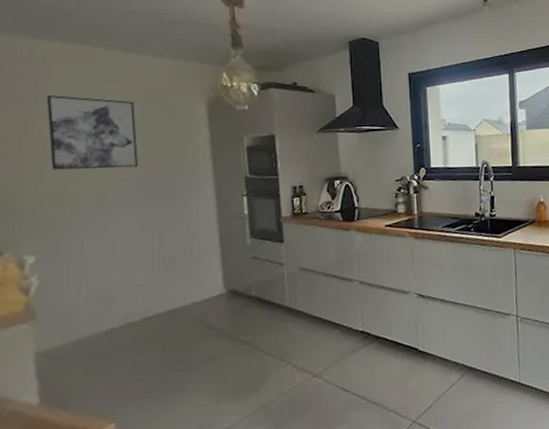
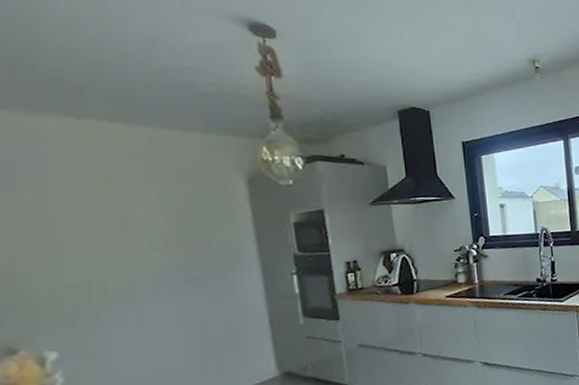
wall art: present [46,94,139,170] -> none [59,175,173,258]

